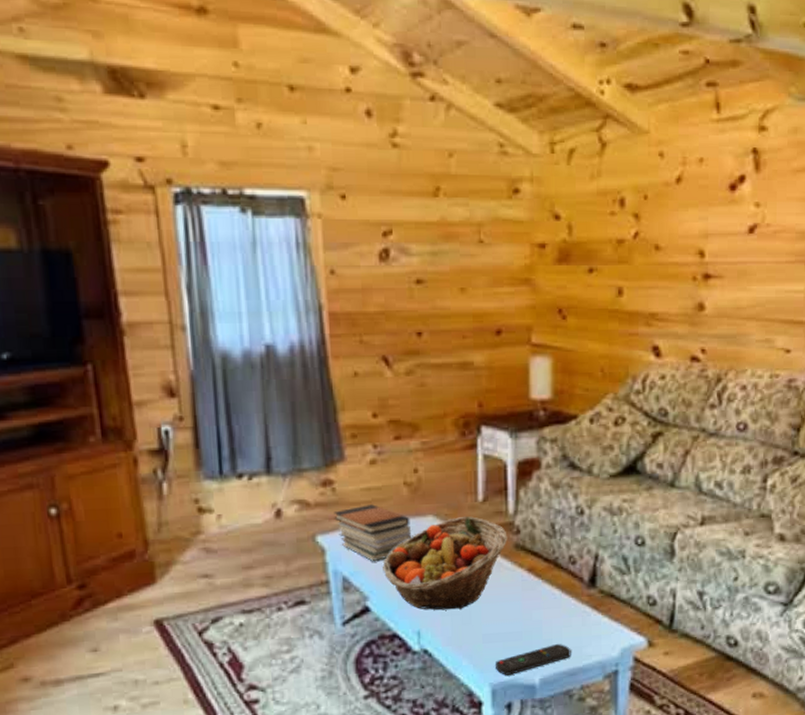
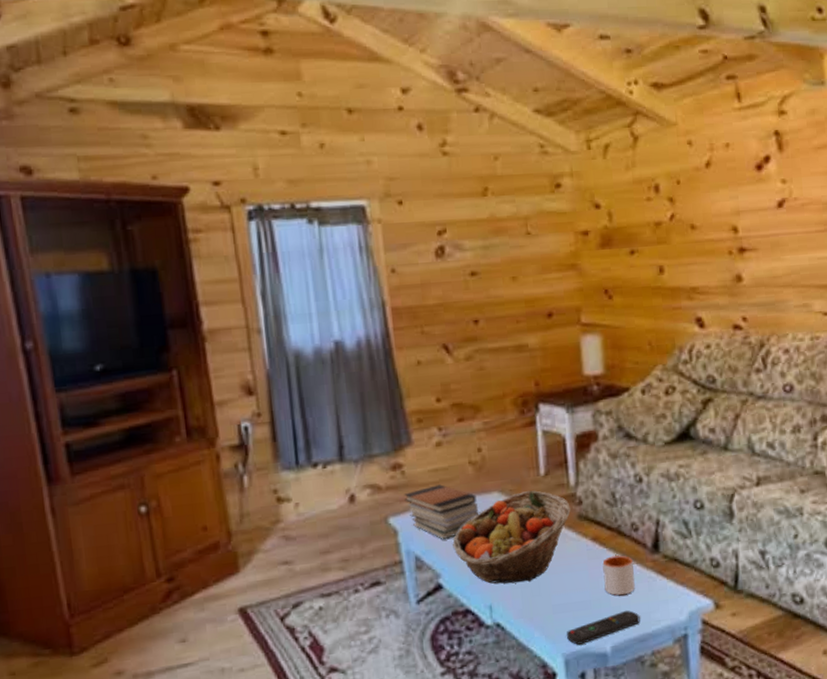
mug: none [537,588,568,629] -> present [602,555,635,596]

